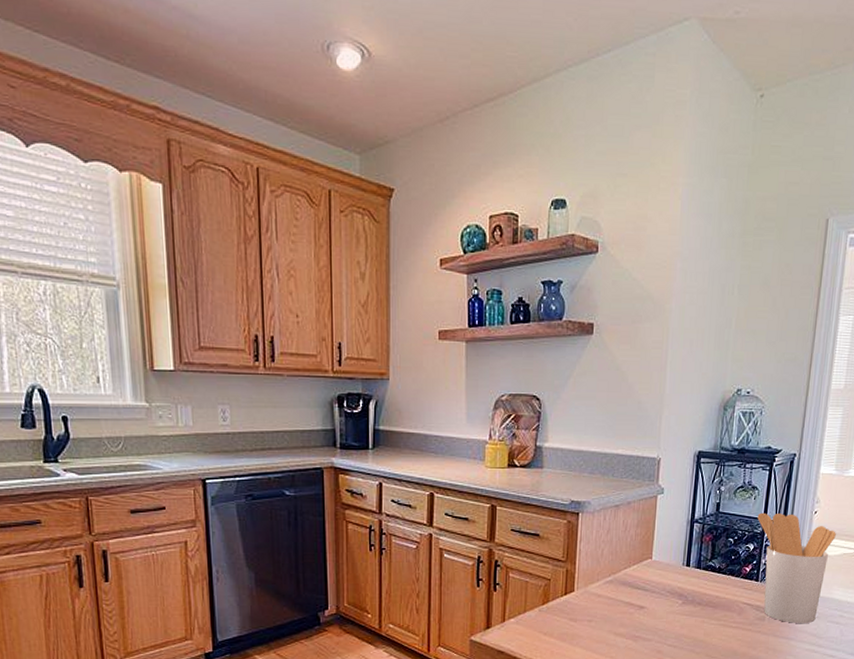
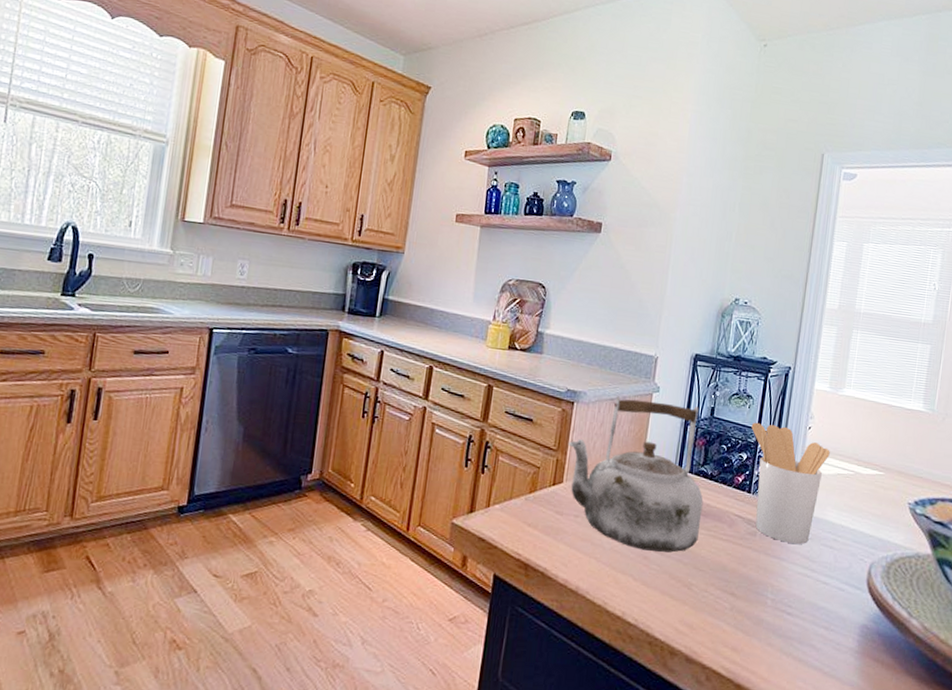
kettle: none [577,502,713,645] -> present [569,396,704,553]

